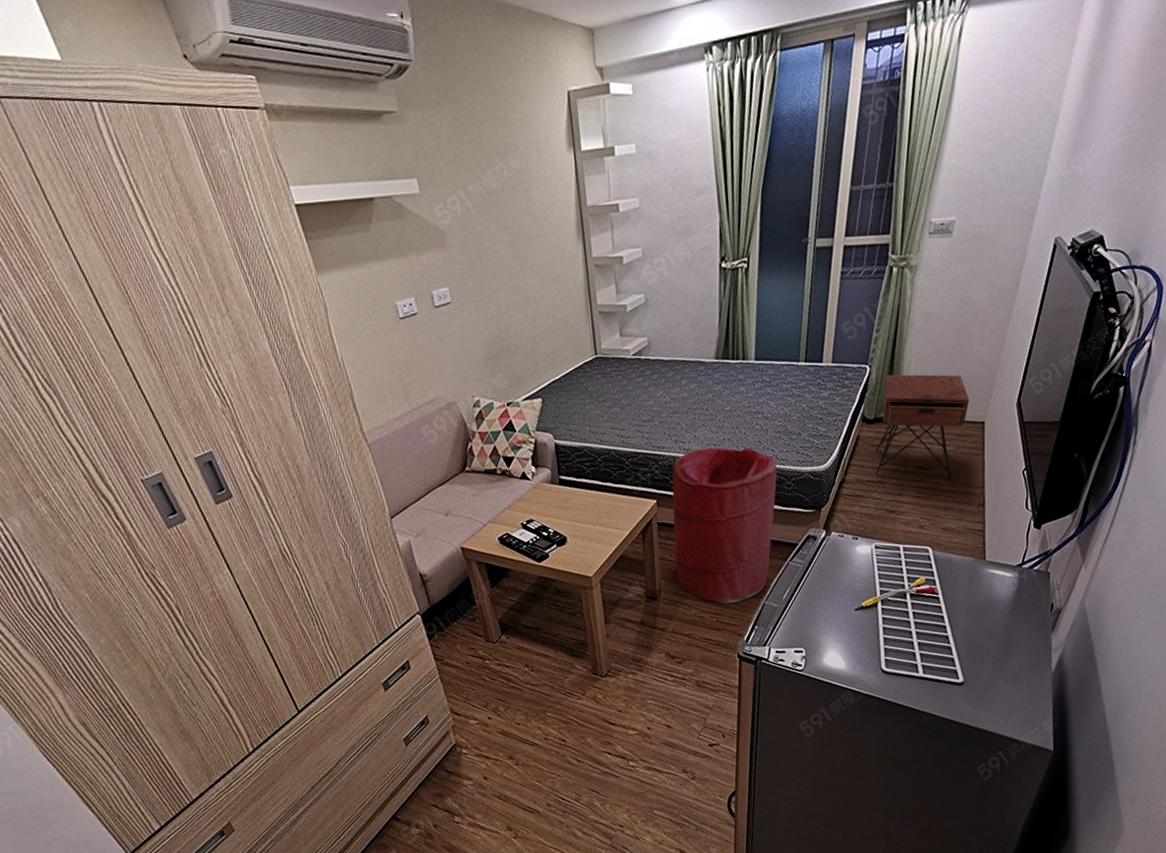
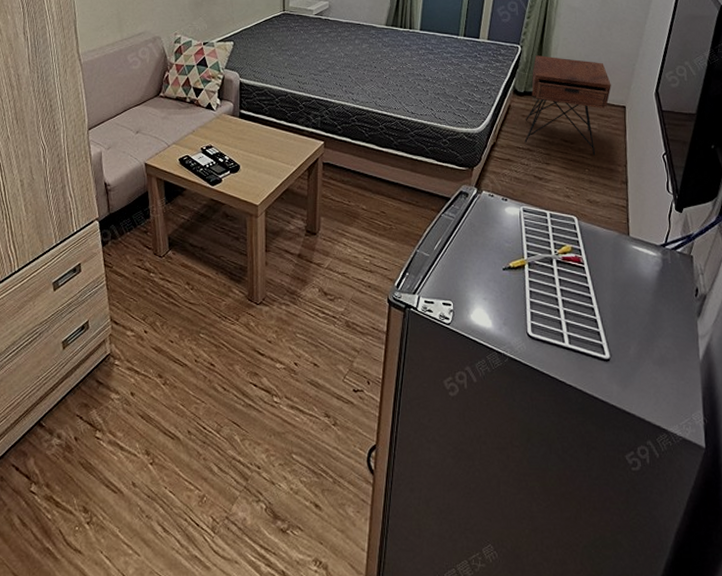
laundry hamper: present [672,447,778,604] -> none [335,101,435,248]

